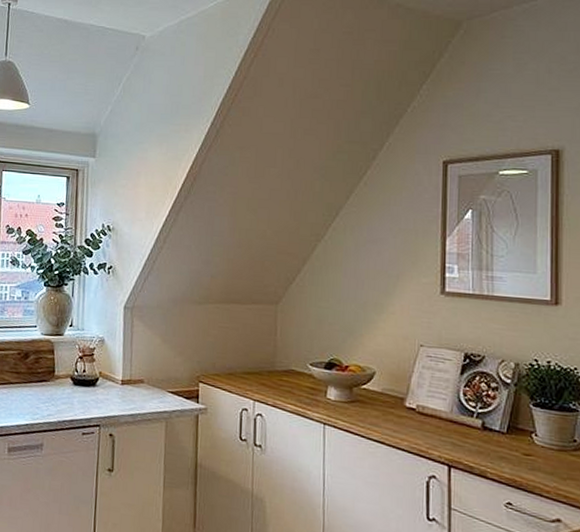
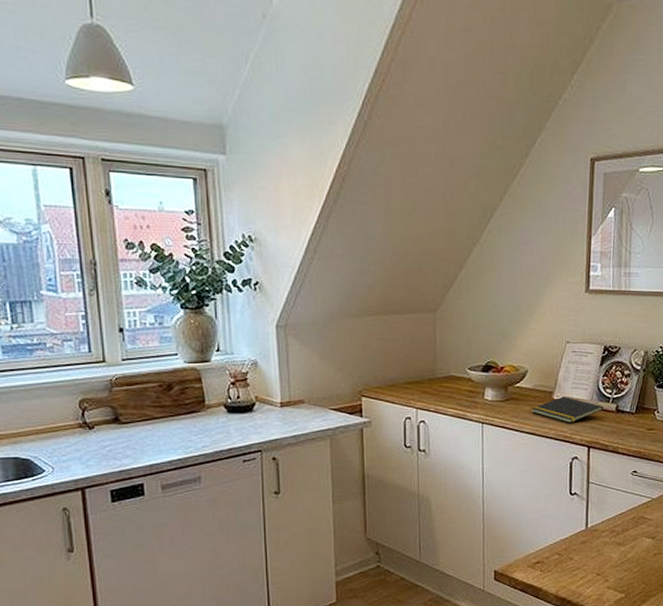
notepad: none [379,404,466,436] -> present [531,396,604,423]

